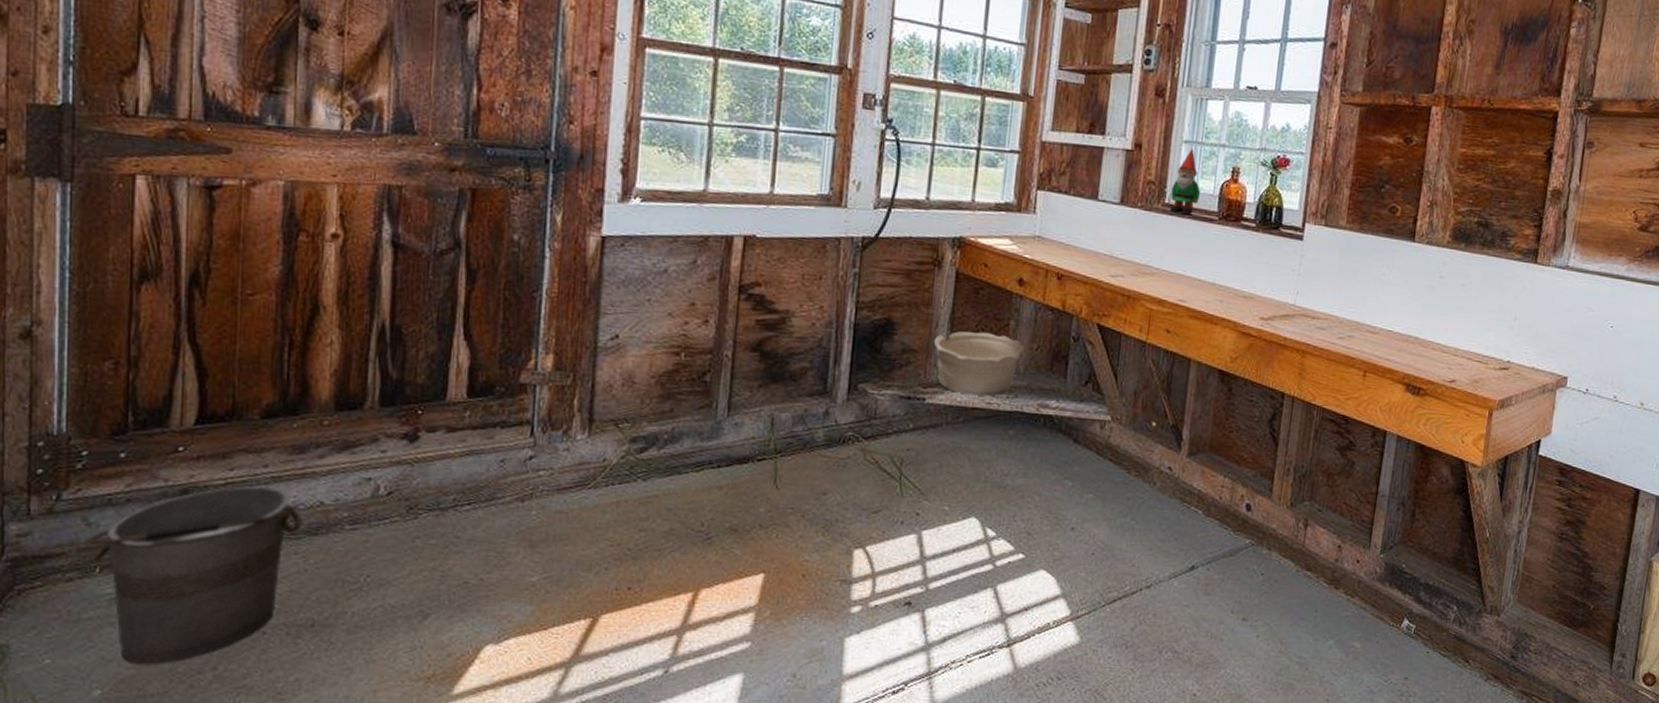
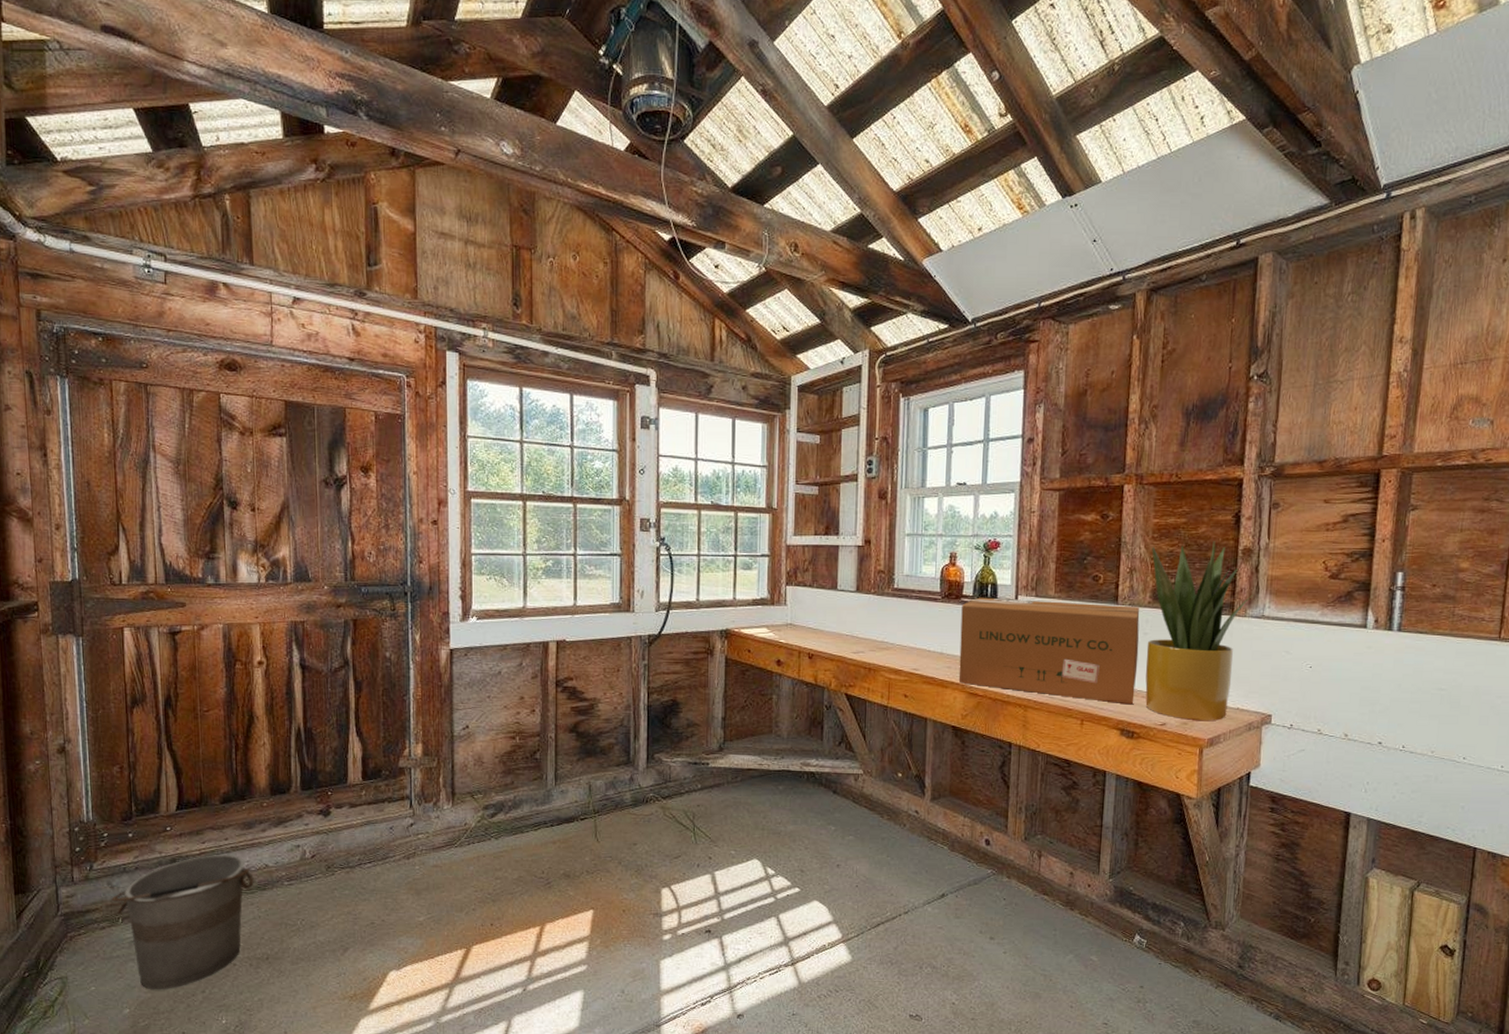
clay pot: present [933,331,1025,397] -> none [711,706,787,759]
garden gnome: present [1169,149,1200,216] -> none [898,540,923,597]
box: none [1230,221,1438,357] -> present [958,597,1140,705]
planter: none [1435,178,1560,380] -> present [1145,541,1254,720]

